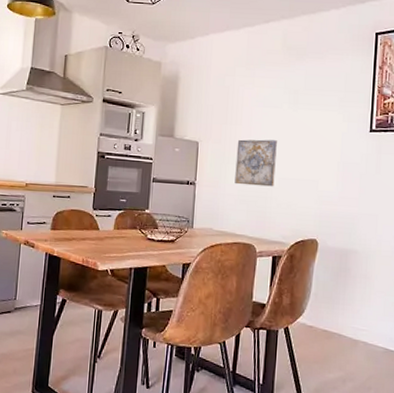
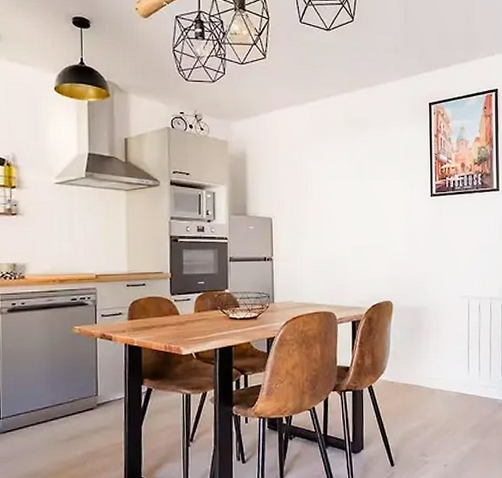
wall art: present [235,139,277,187] -> none [309,211,348,256]

